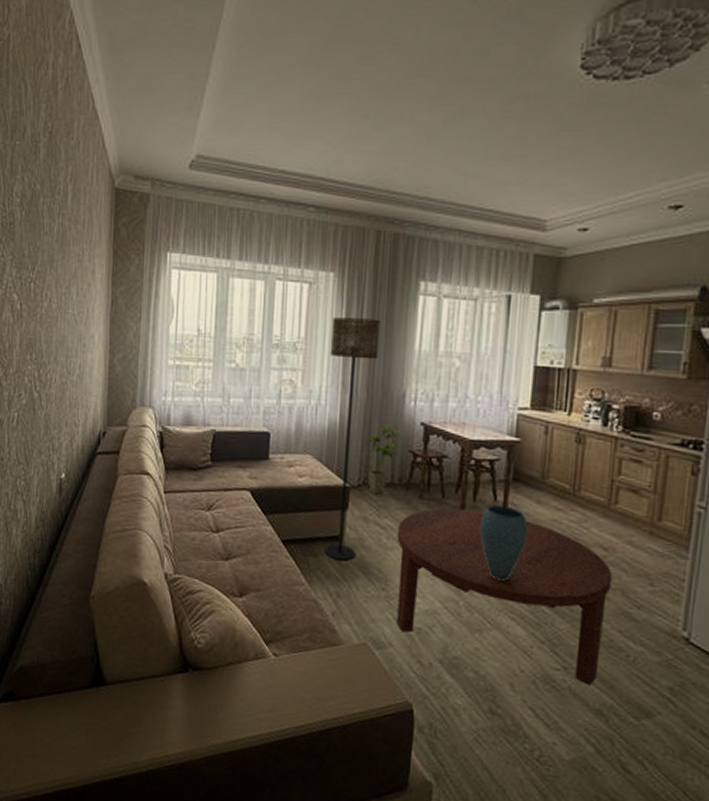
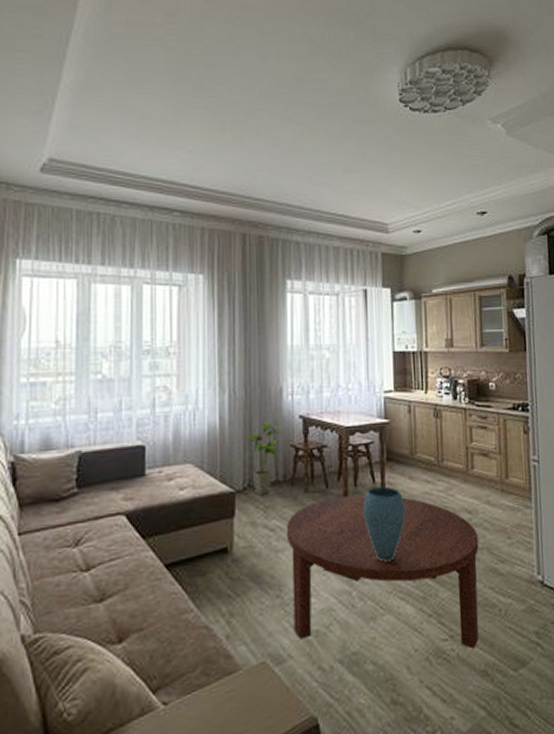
floor lamp: present [324,317,381,561] -> none [204,318,253,575]

